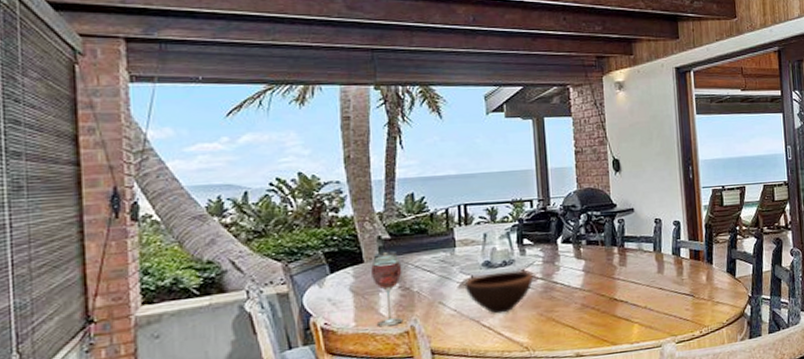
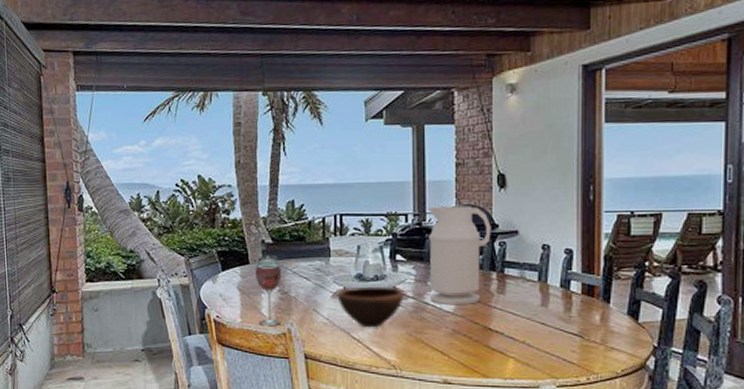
water jug: none [552,189,611,282] -> present [428,206,491,306]

